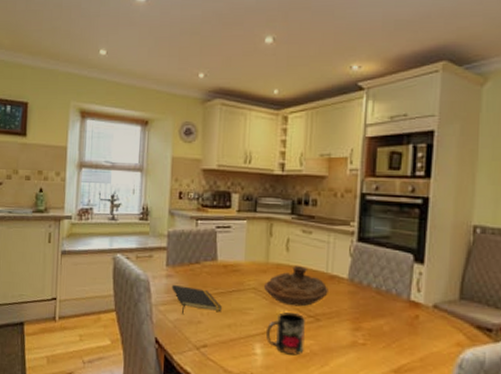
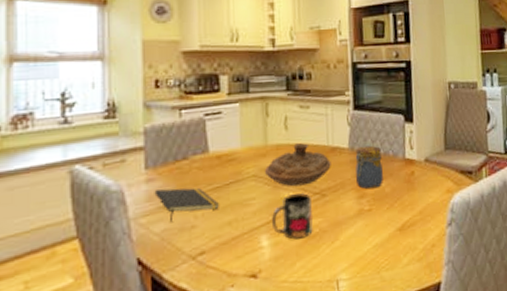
jar: none [353,279,383,324] -> present [355,145,383,189]

